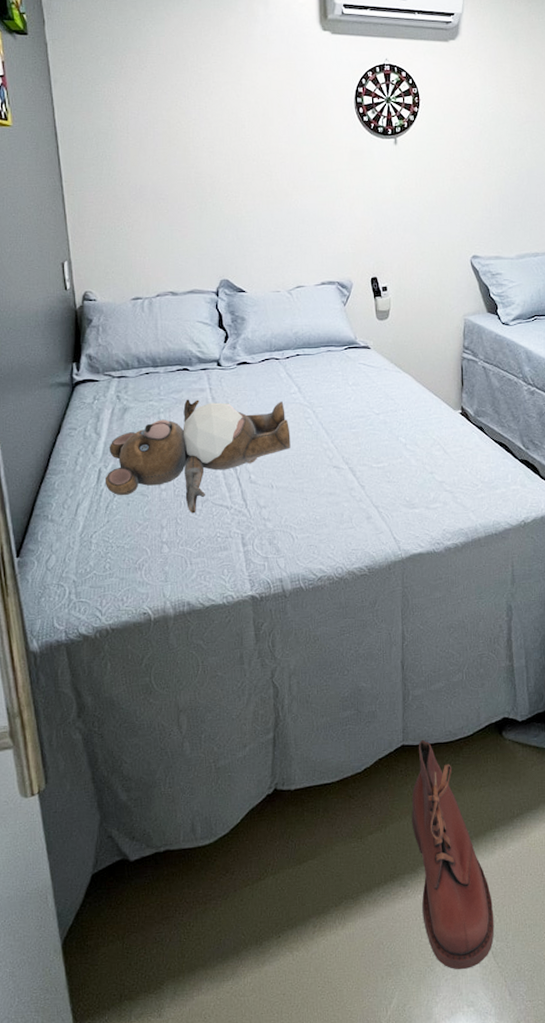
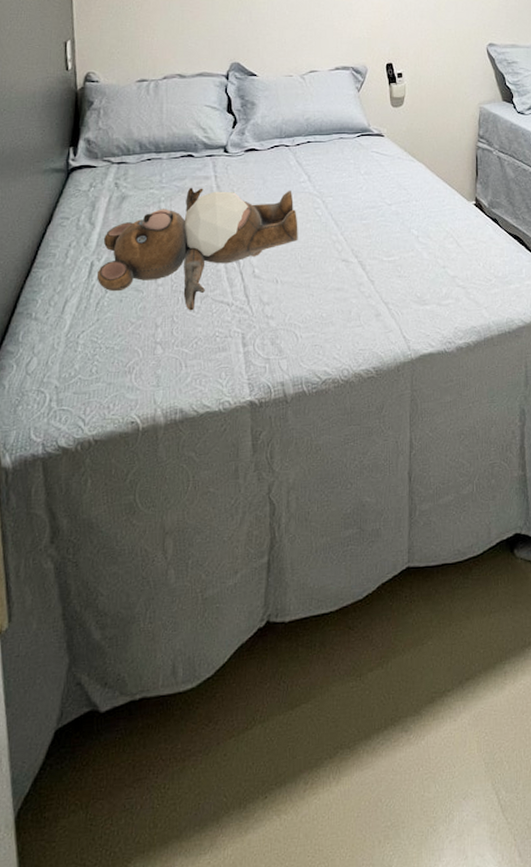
boot: present [412,740,495,970] -> none [416,561,504,829]

